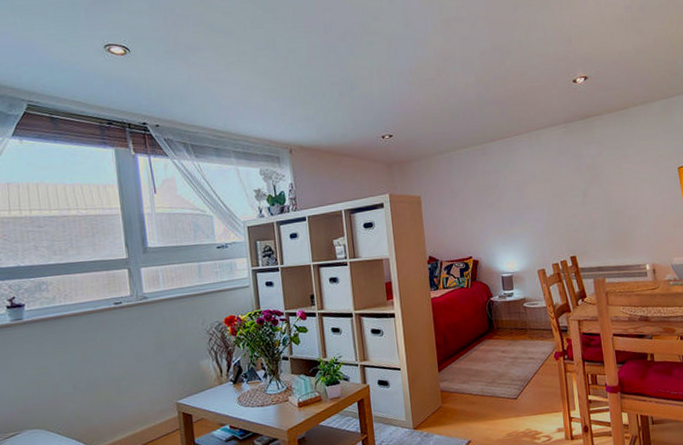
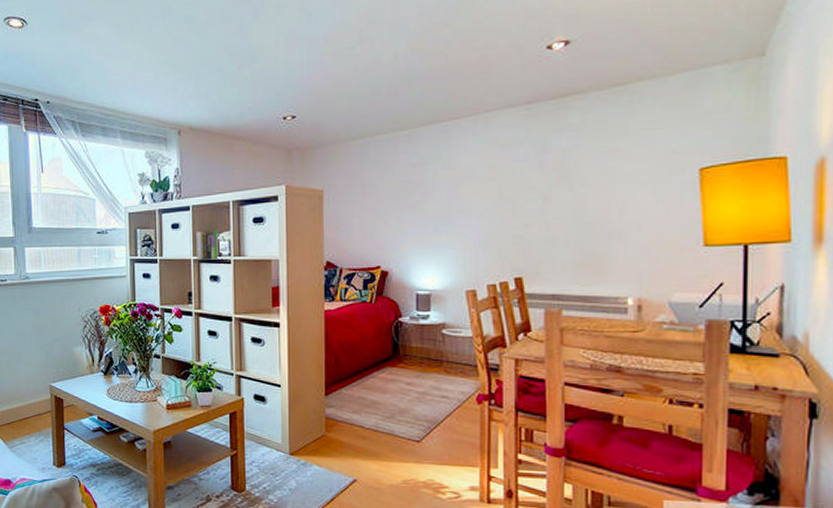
books: none [313,236,340,265] -> present [196,230,223,260]

